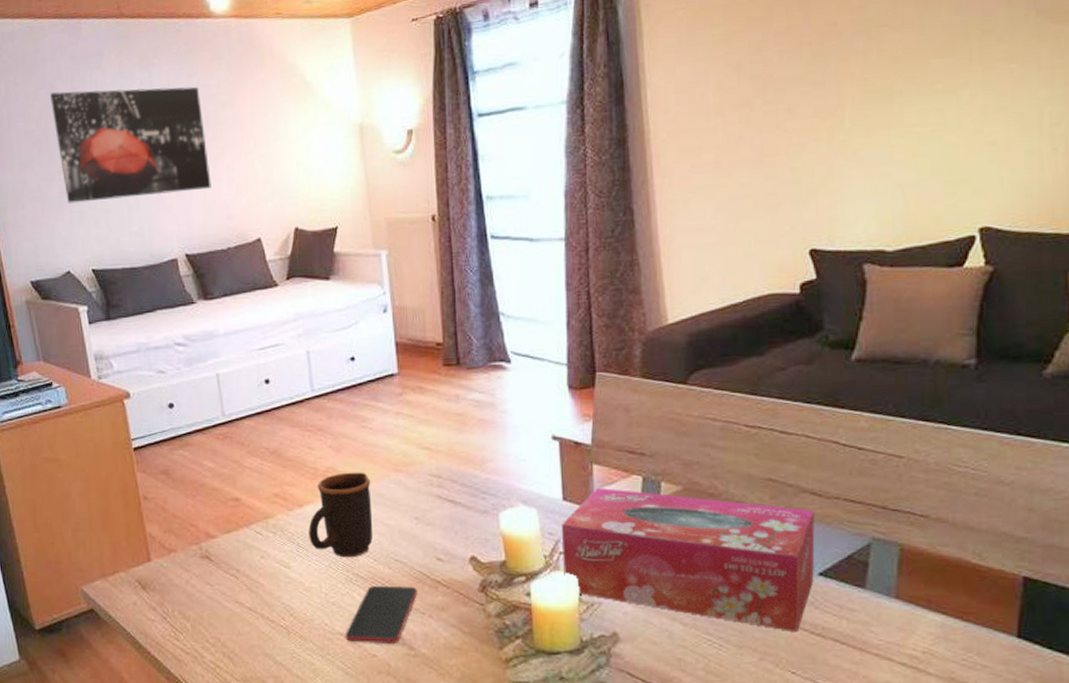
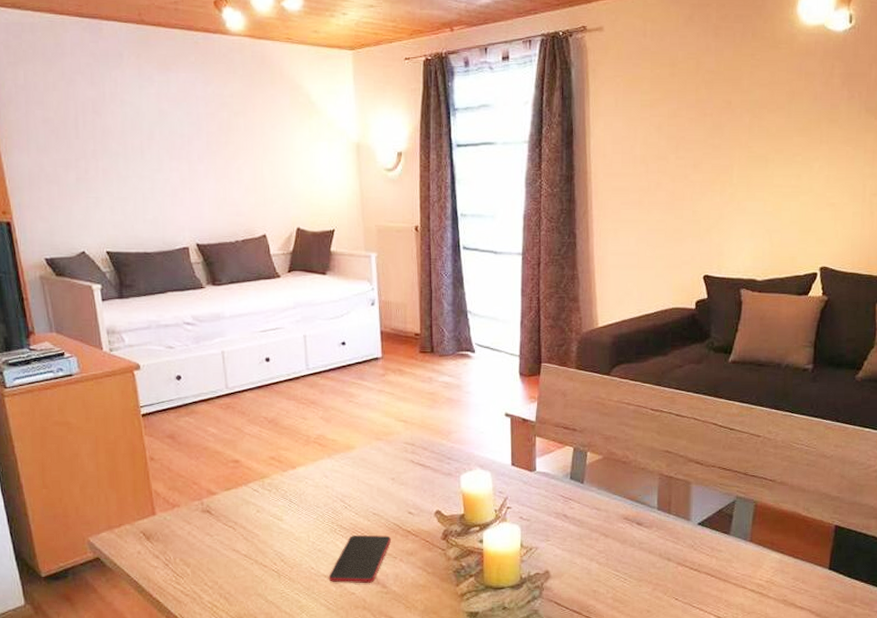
wall art: present [50,86,212,204] -> none [69,84,223,190]
mug: present [308,472,373,558] -> none [300,439,356,512]
tissue box: present [561,487,815,633] -> none [509,455,697,569]

